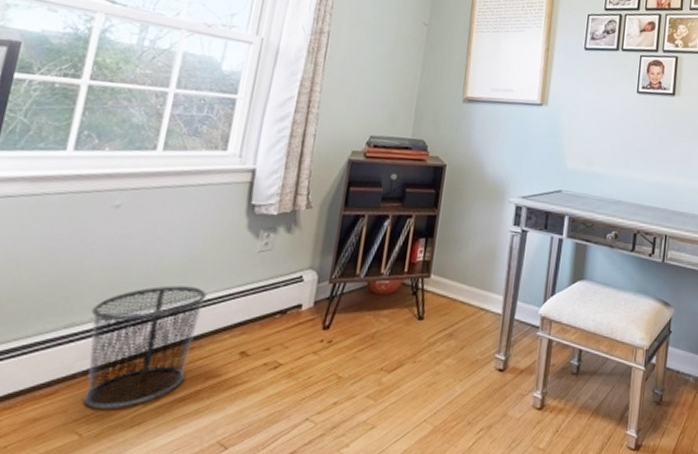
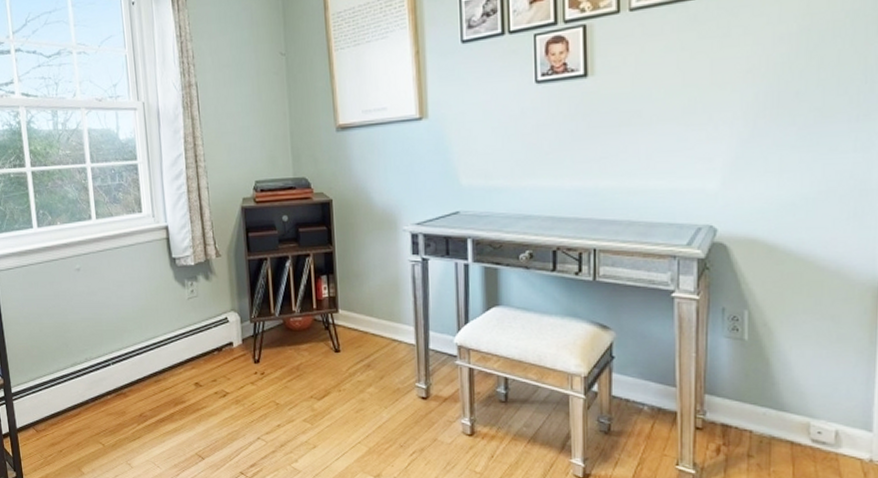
waste bin: present [83,285,207,408] -> none [84,331,160,426]

